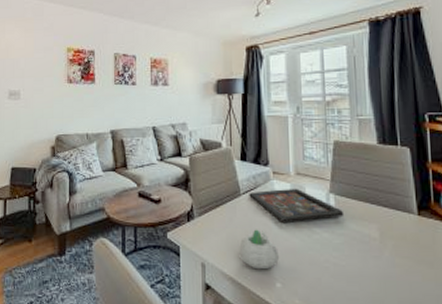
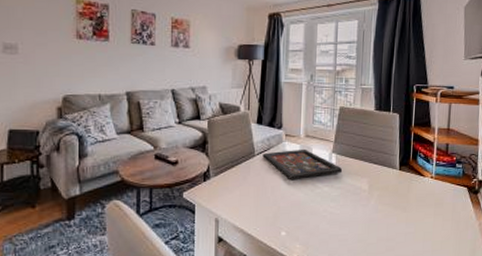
succulent planter: present [239,229,279,270] -> none [251,186,285,222]

